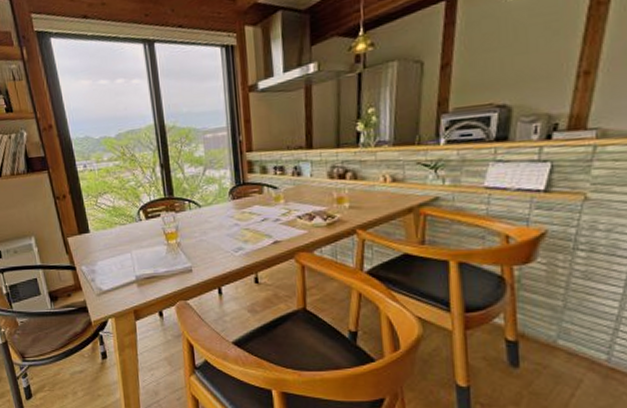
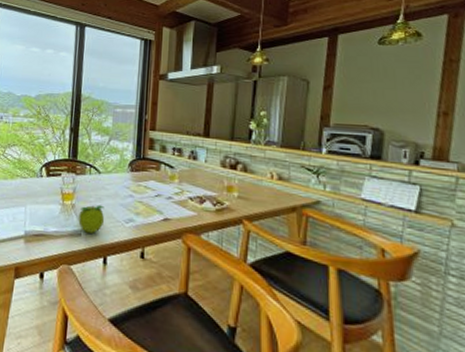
fruit: none [186,238,214,268] -> present [78,204,105,233]

